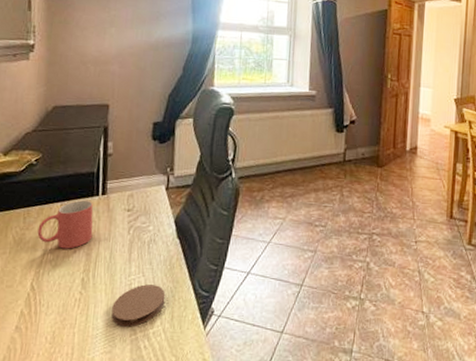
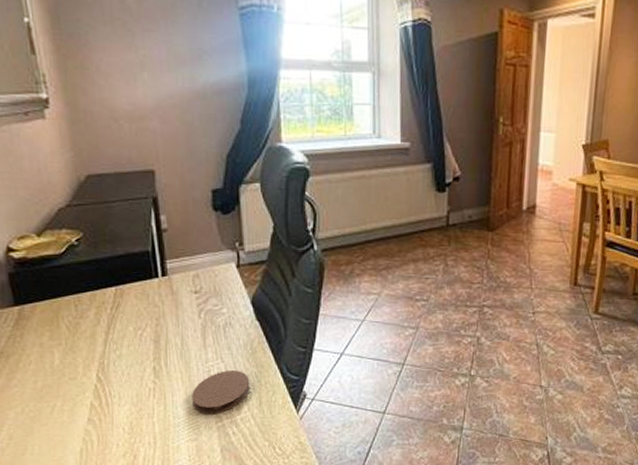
mug: present [37,200,94,249] -> none [93,283,158,337]

